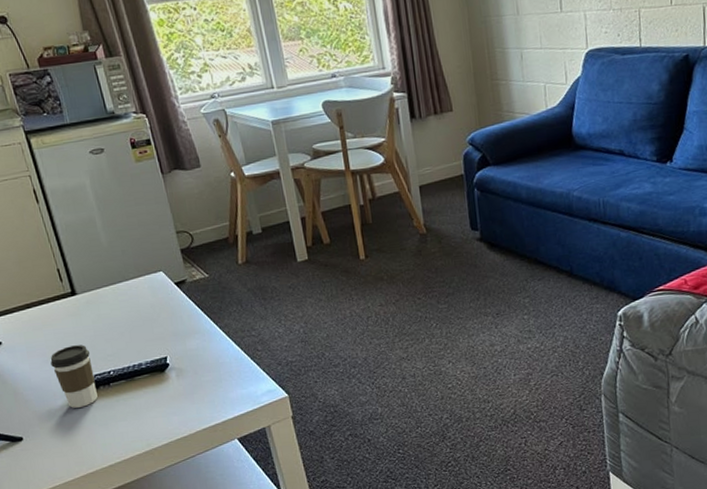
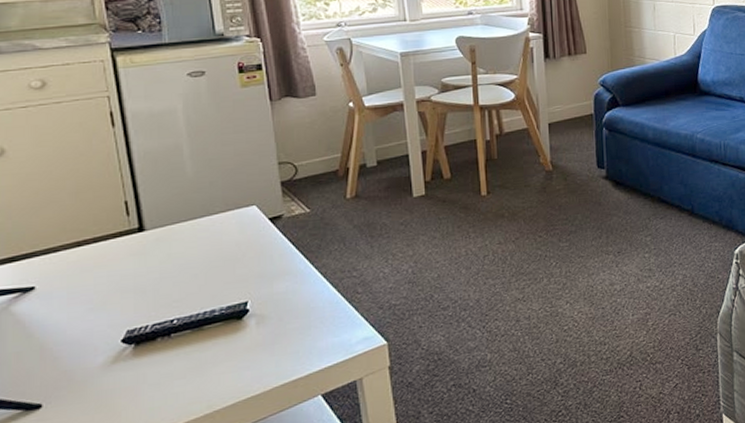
coffee cup: present [50,345,98,408] -> none [97,289,152,366]

